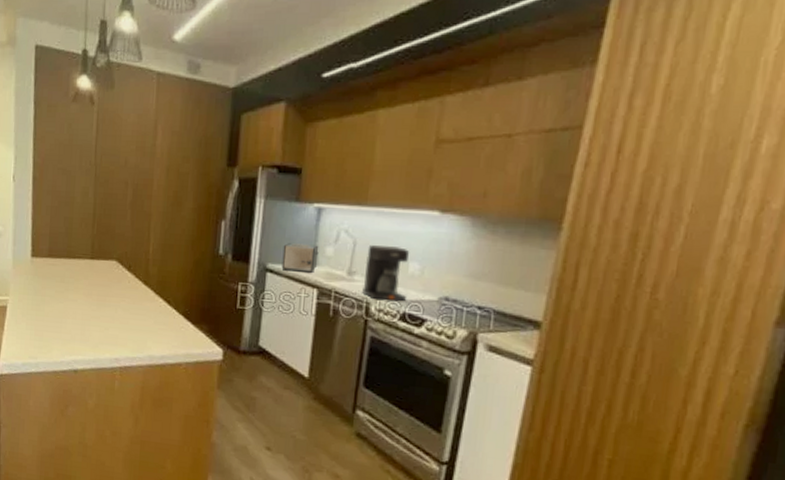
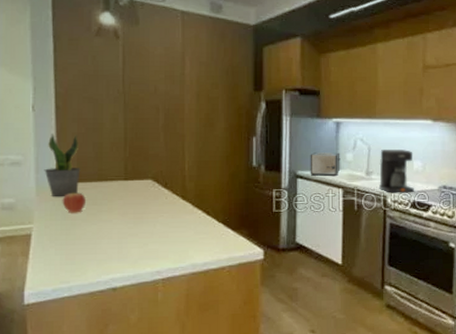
potted plant: none [20,206,52,271] -> present [44,134,81,196]
fruit: none [34,268,55,289] -> present [62,192,86,213]

